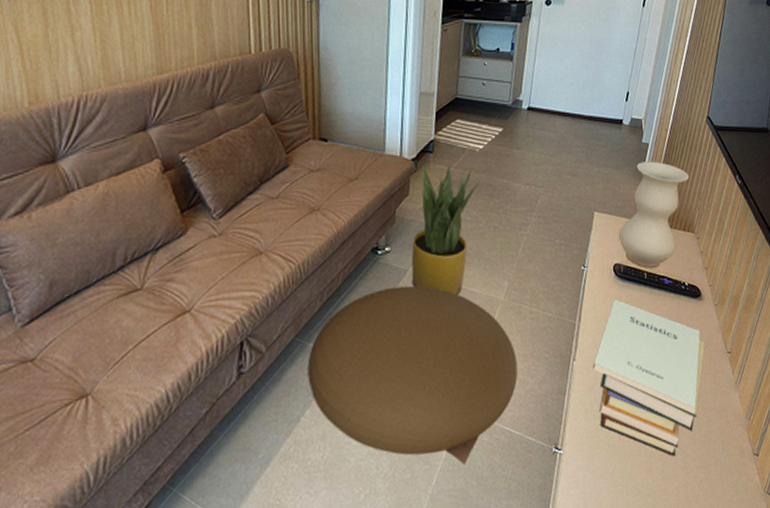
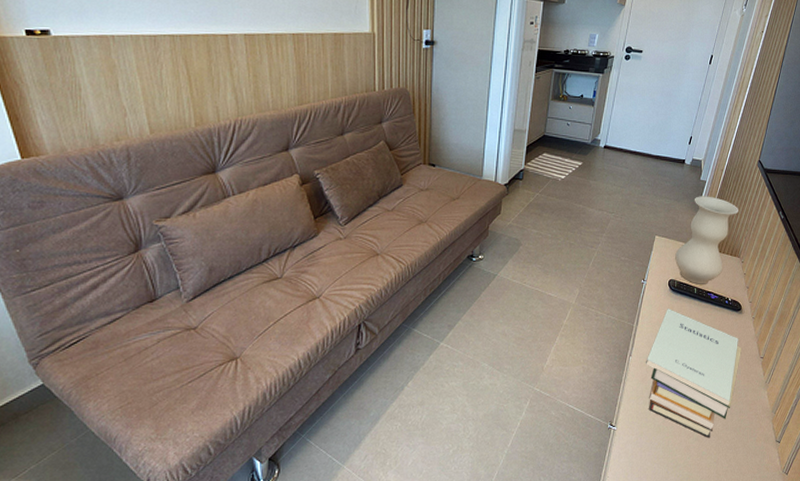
pouf: present [307,285,518,466] -> none [411,287,583,434]
planter: present [411,165,480,295] -> none [500,190,560,298]

